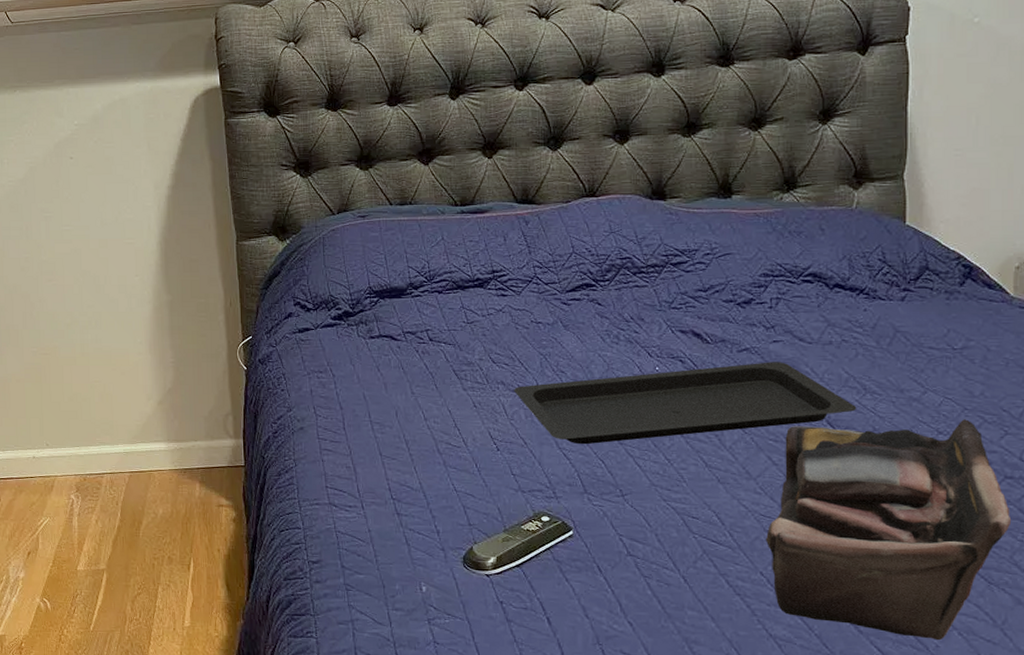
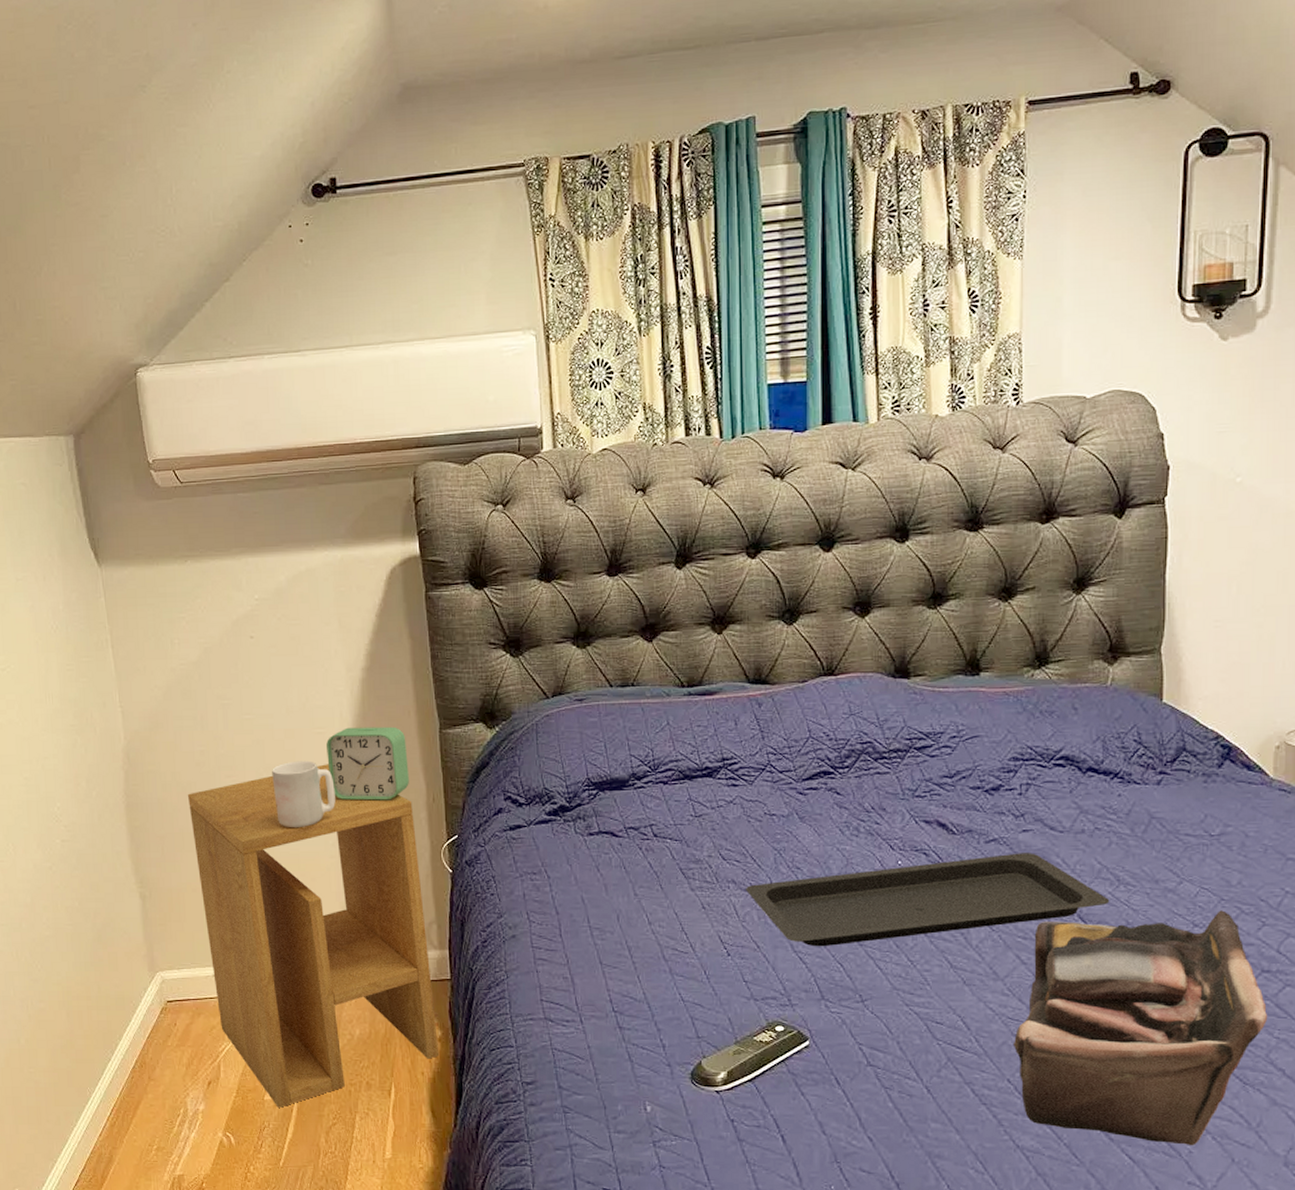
side table: none [13,271,234,577] -> present [187,764,440,1108]
mug: none [88,267,143,328] -> present [272,760,336,828]
alarm clock: none [136,238,209,304] -> present [326,726,409,801]

